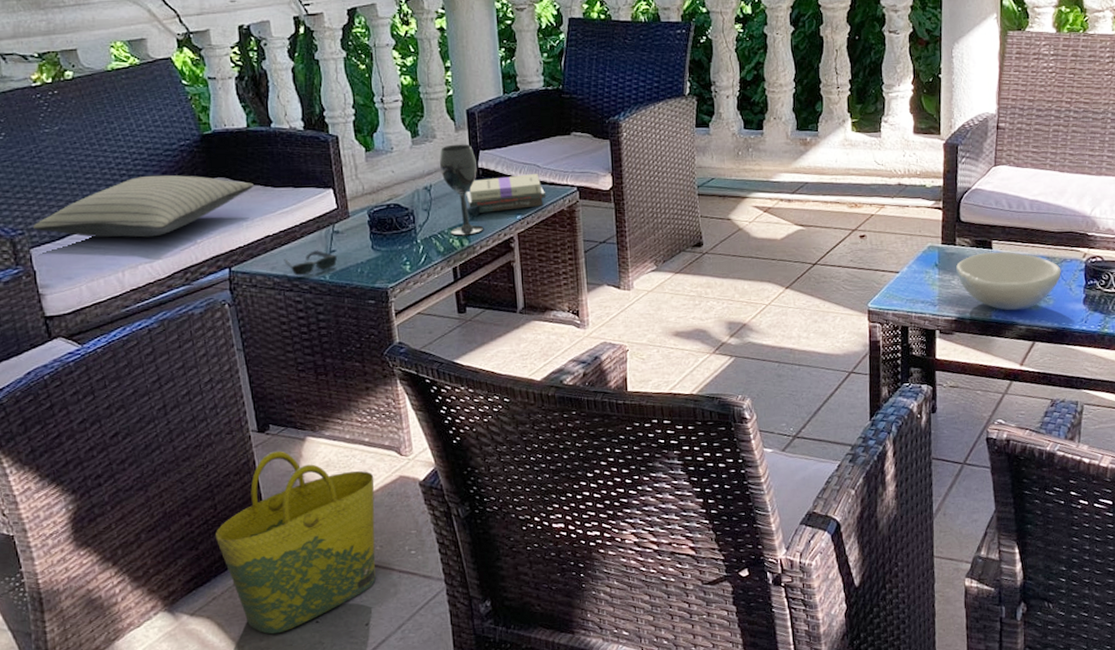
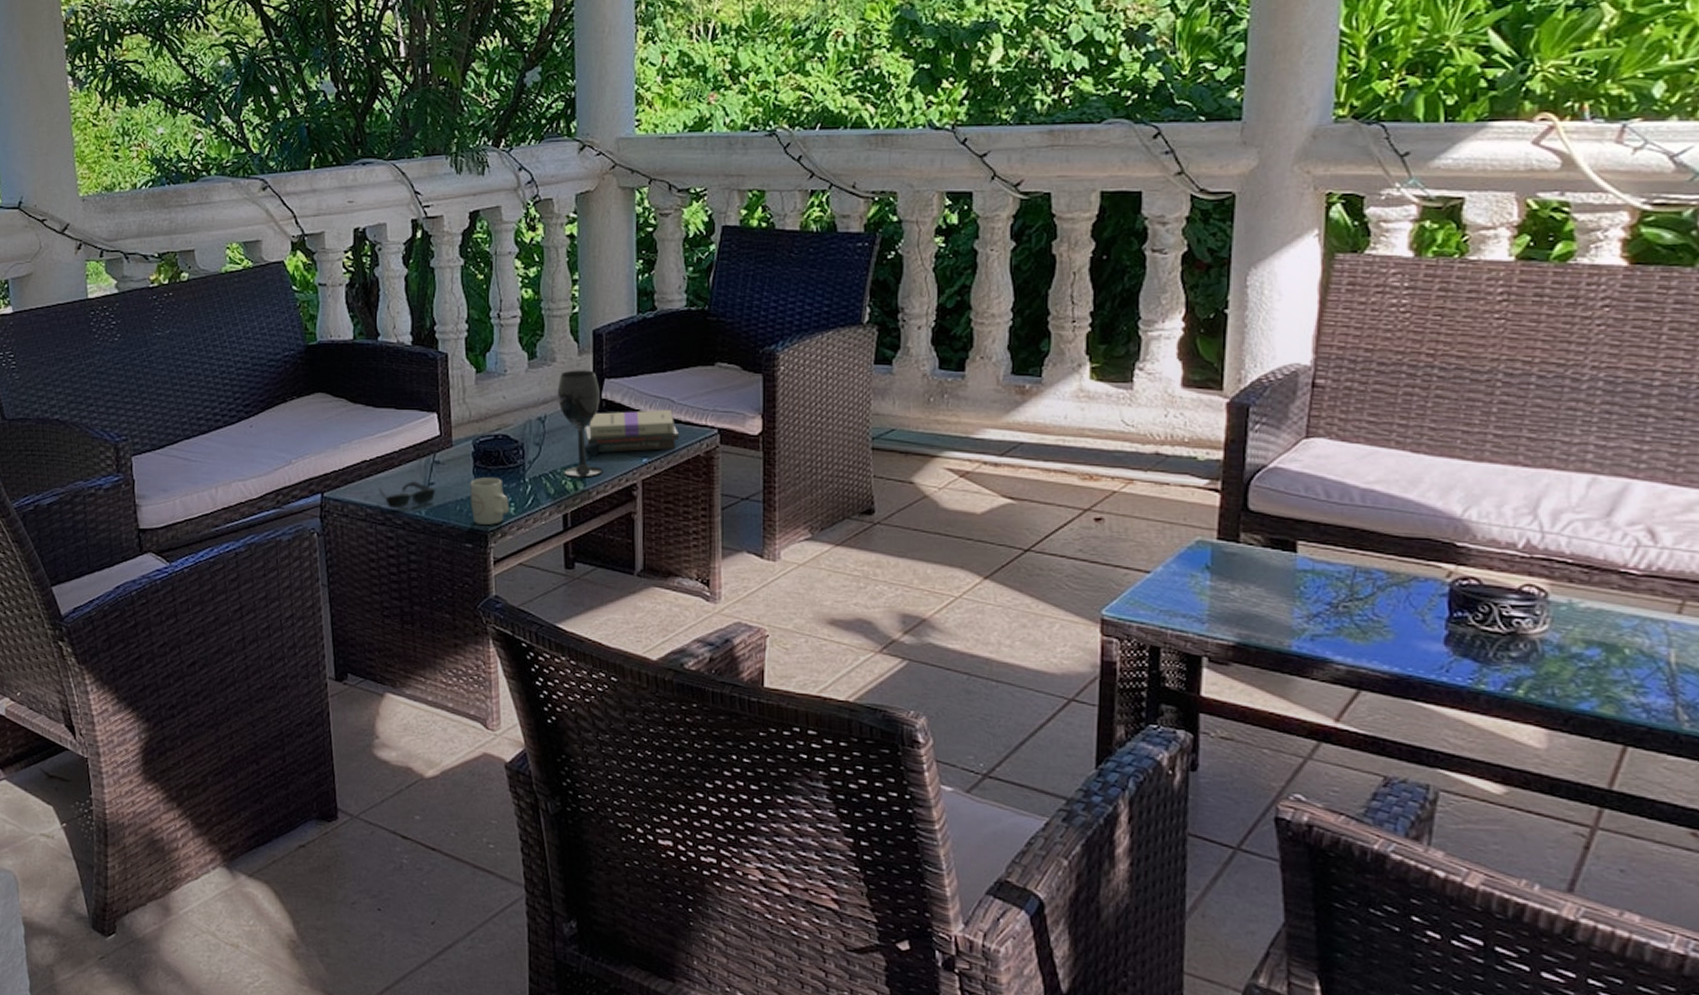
pillow: present [33,175,254,238] -> none [137,386,355,453]
tote bag: present [214,450,376,634] -> none [281,704,455,915]
mug: none [368,241,405,283] -> present [470,477,509,525]
bowl: present [956,251,1061,311] -> none [1239,556,1409,643]

